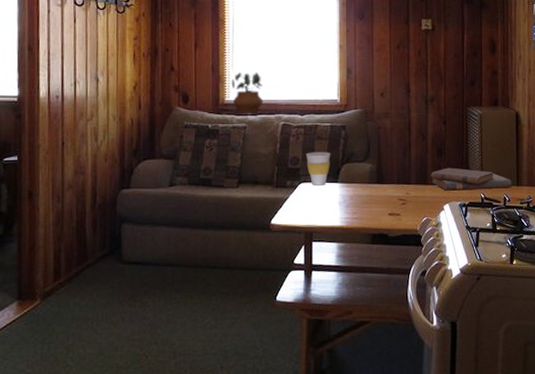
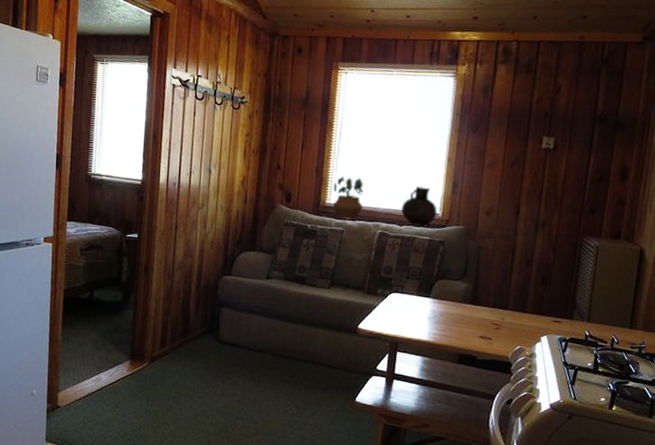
vase: none [301,75,335,113] -> present [401,186,437,226]
cup: present [305,152,331,186] -> none [399,263,426,299]
diary: present [431,167,512,191] -> none [530,298,625,330]

